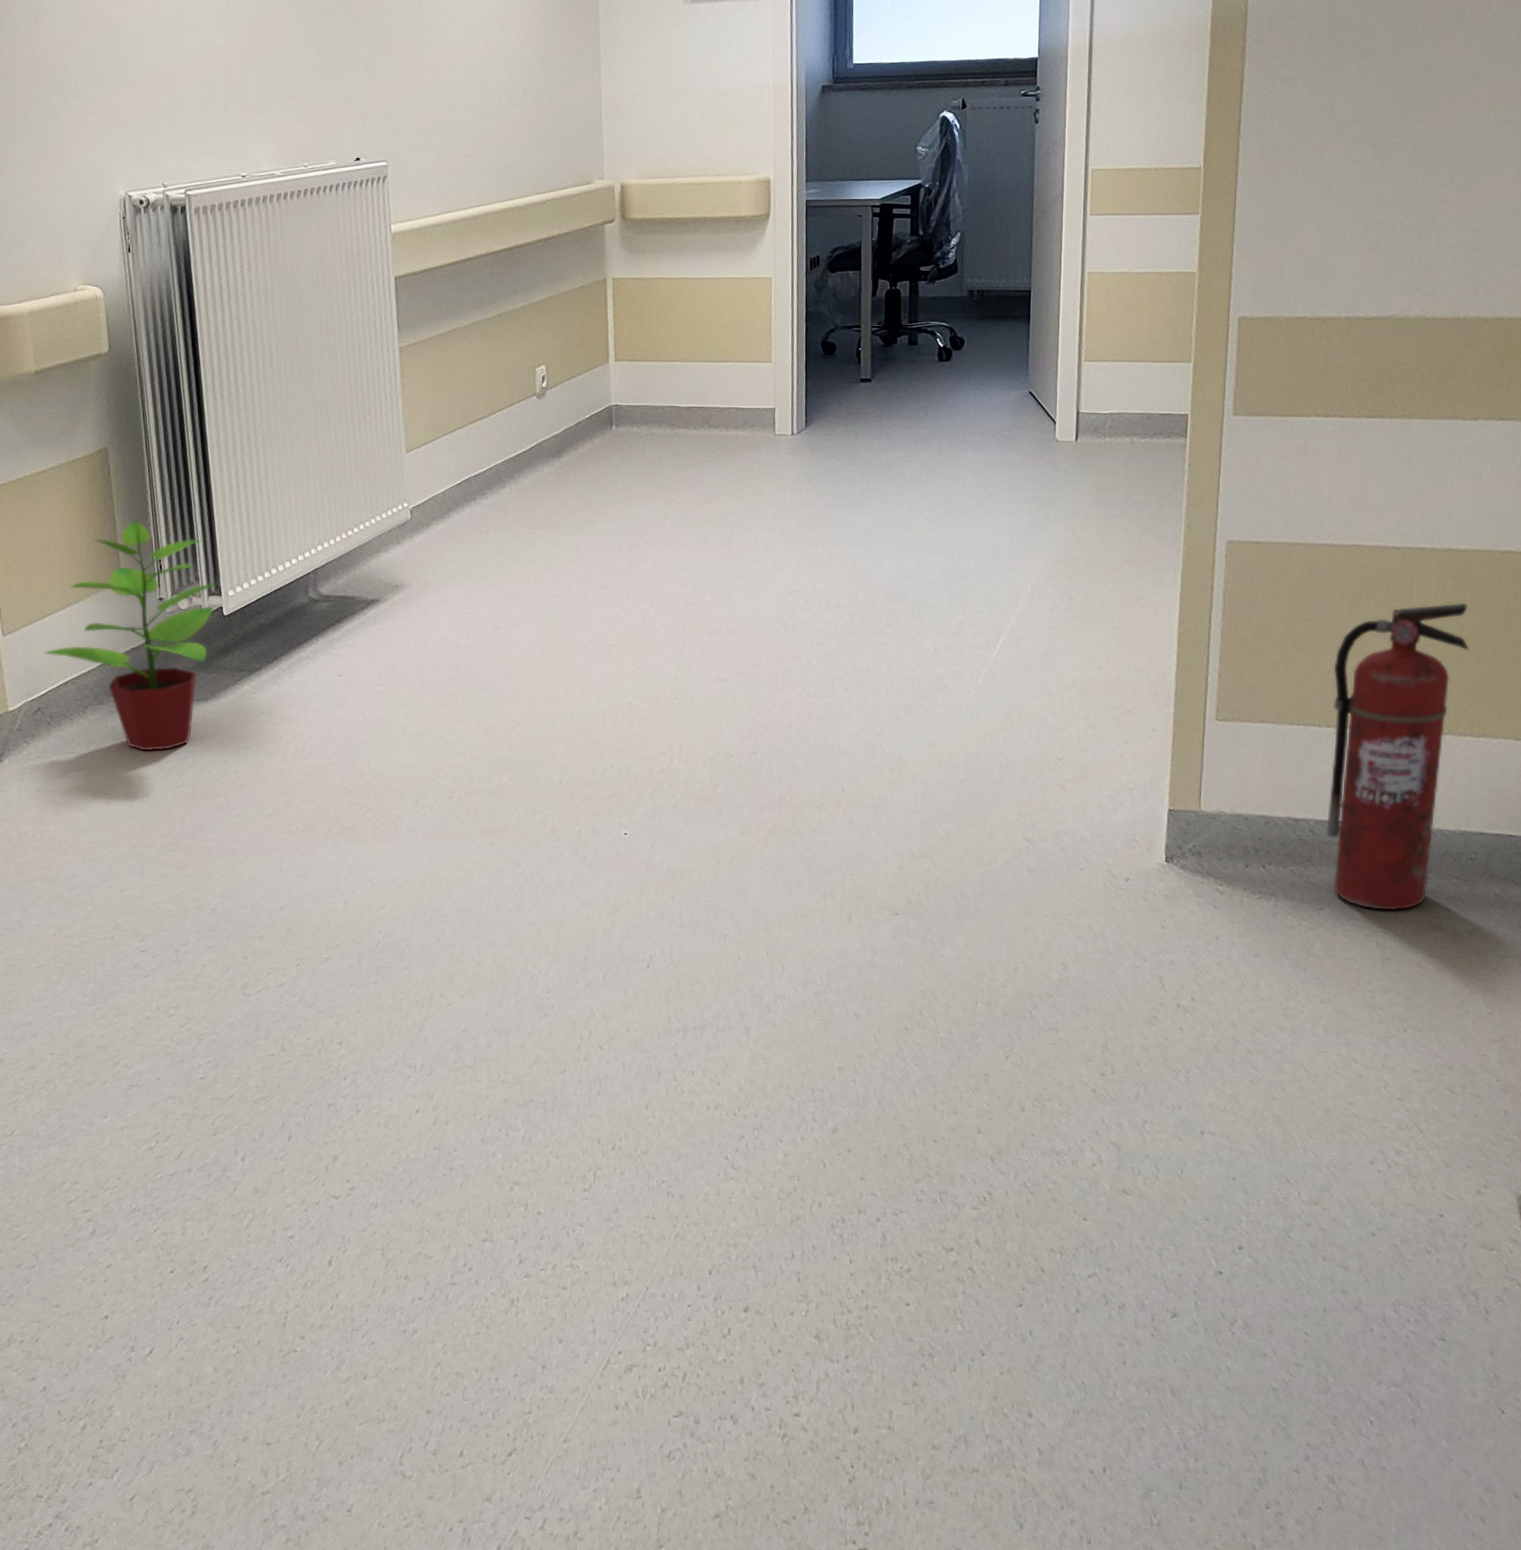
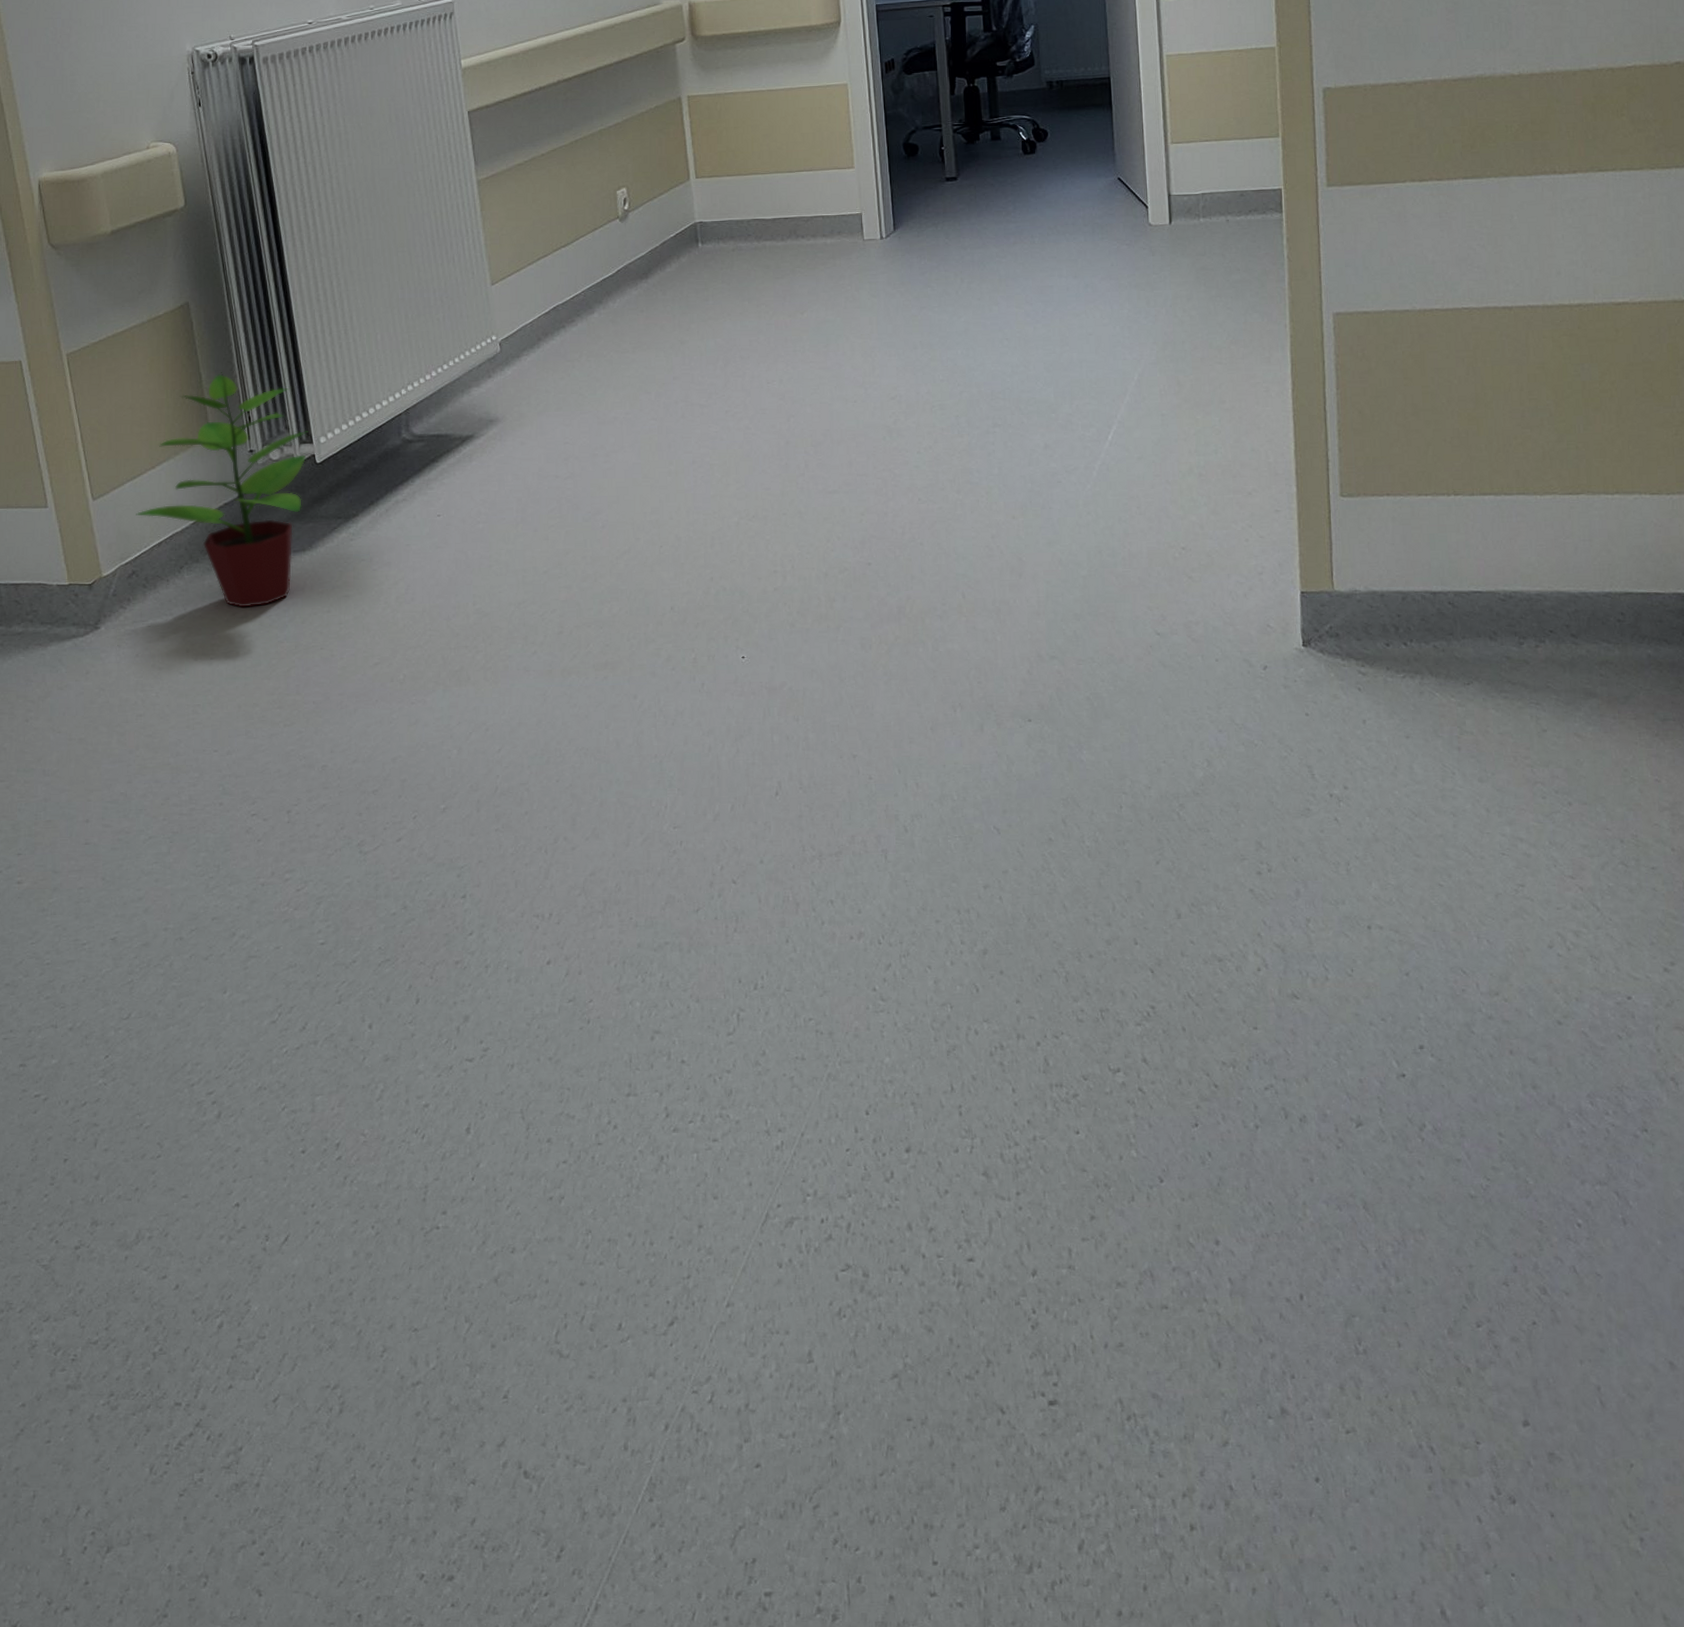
fire extinguisher: present [1326,602,1469,911] -> none [1456,358,1593,681]

